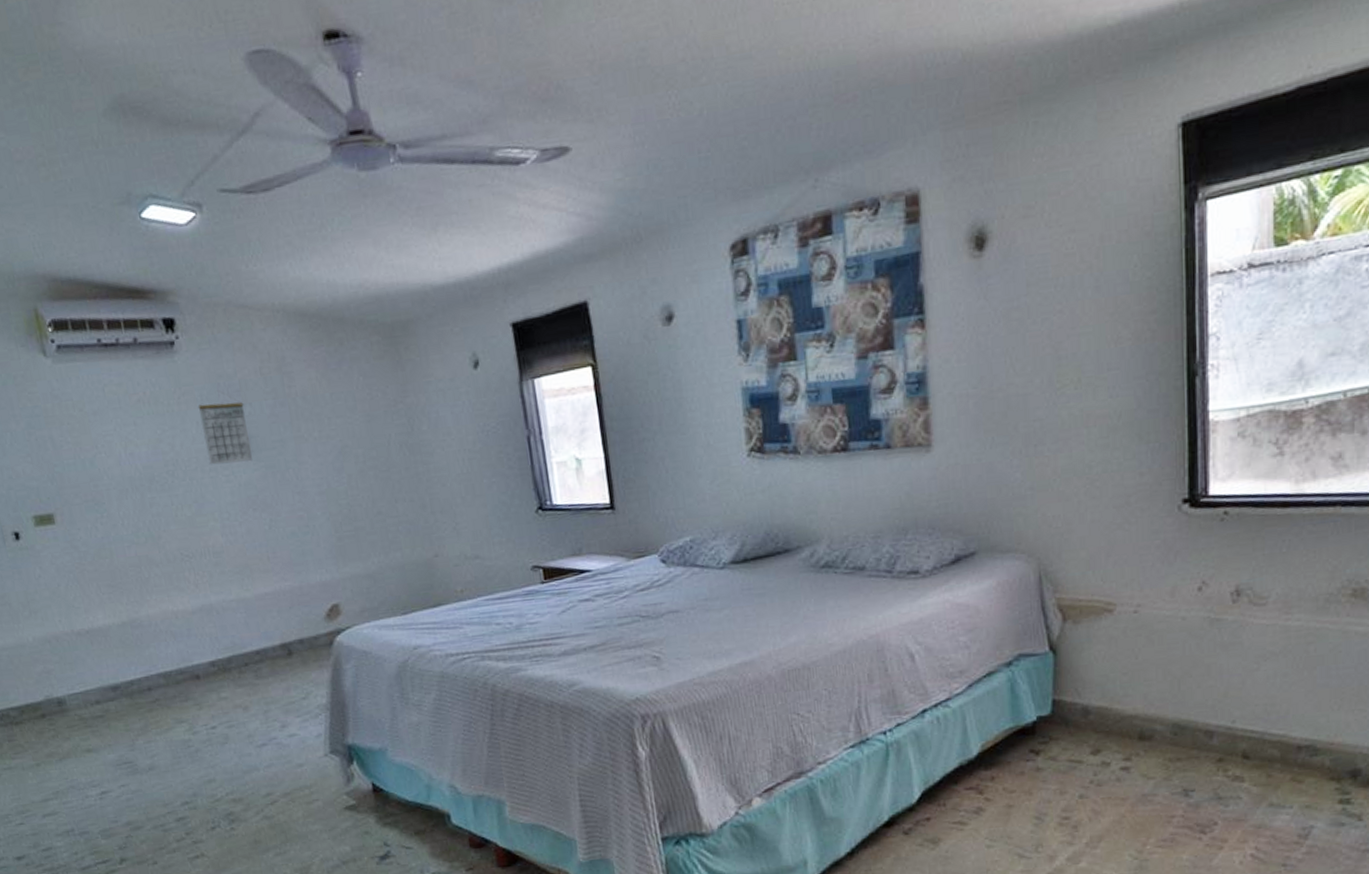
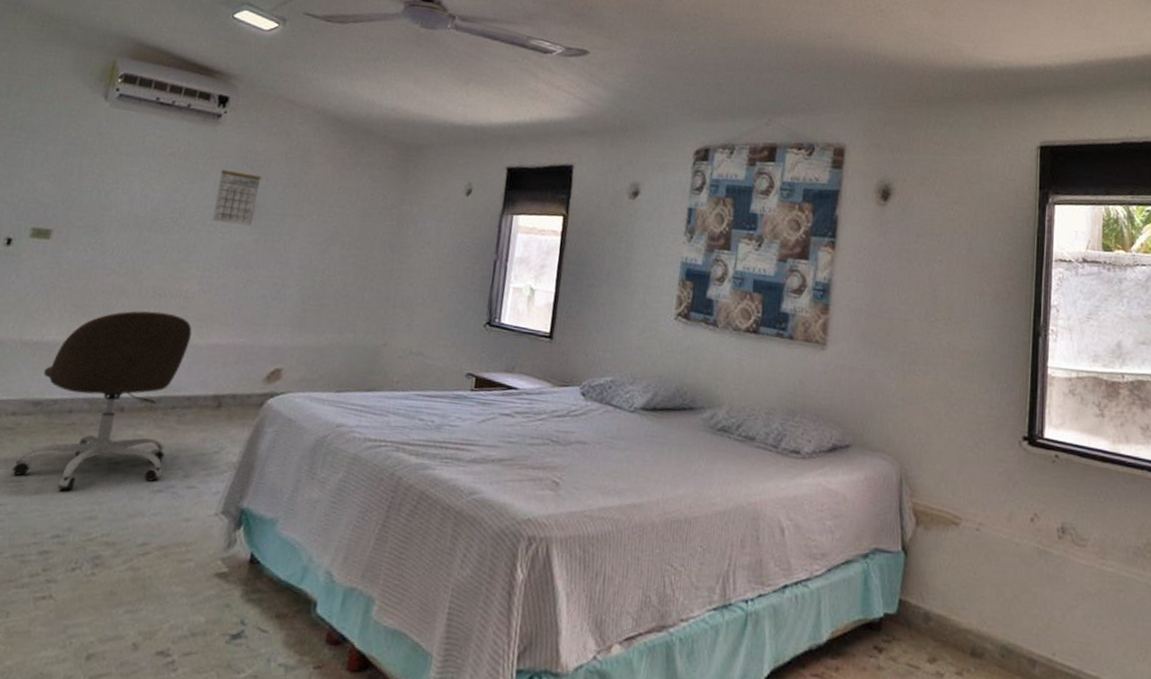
office chair: none [108,572,261,762] -> present [12,310,192,491]

